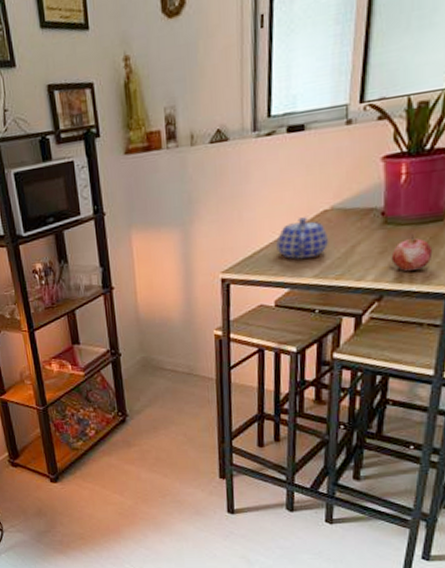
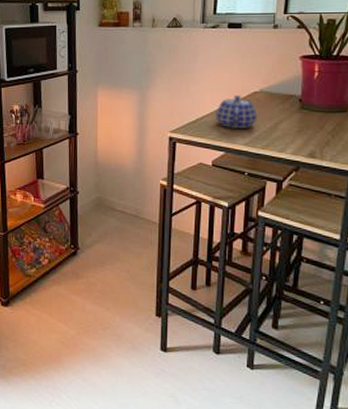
fruit: present [391,234,433,271] -> none [306,120,339,149]

